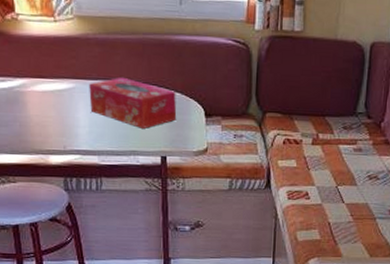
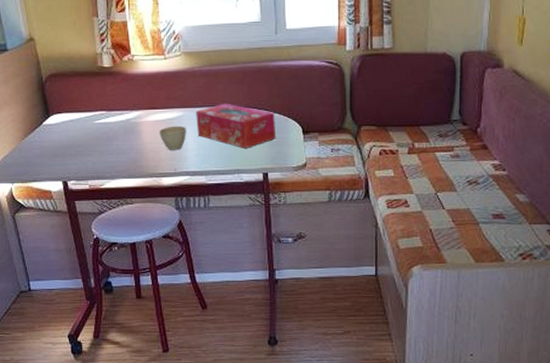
cup: none [47,98,78,126] -> present [159,125,186,150]

